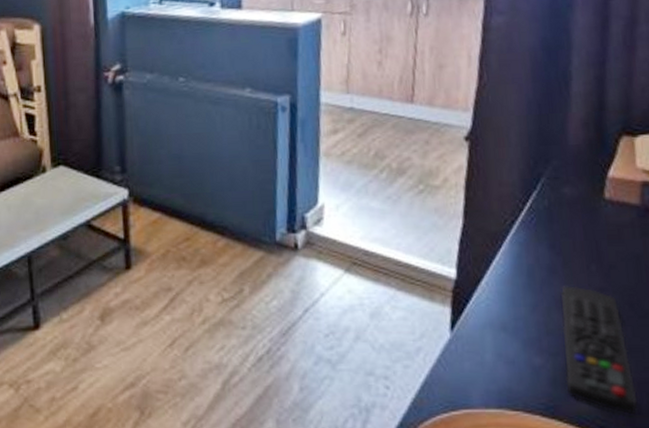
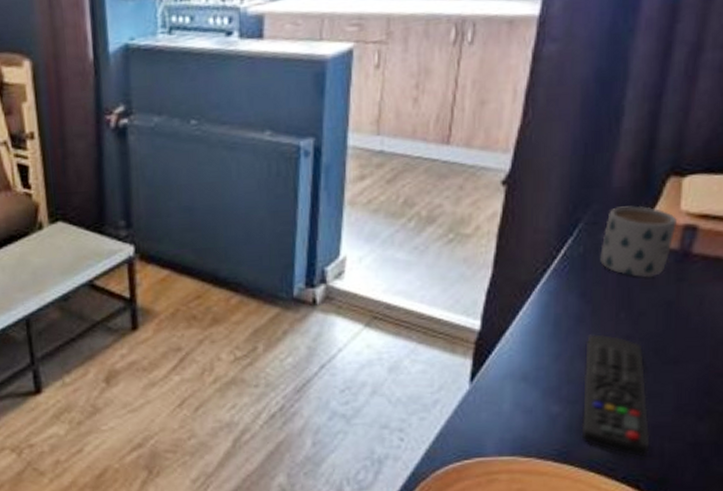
mug: none [564,162,635,232] -> present [600,205,677,278]

